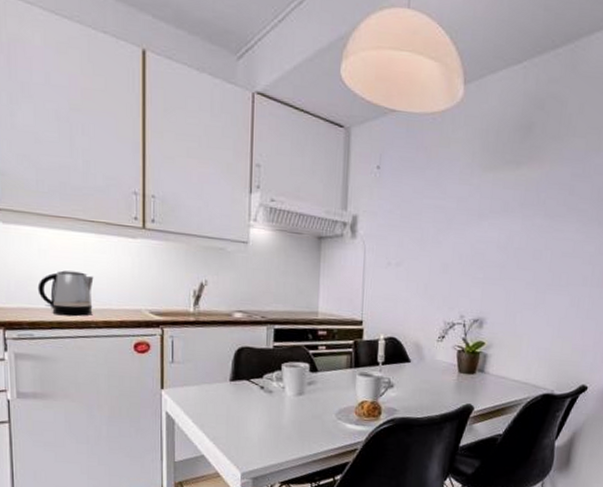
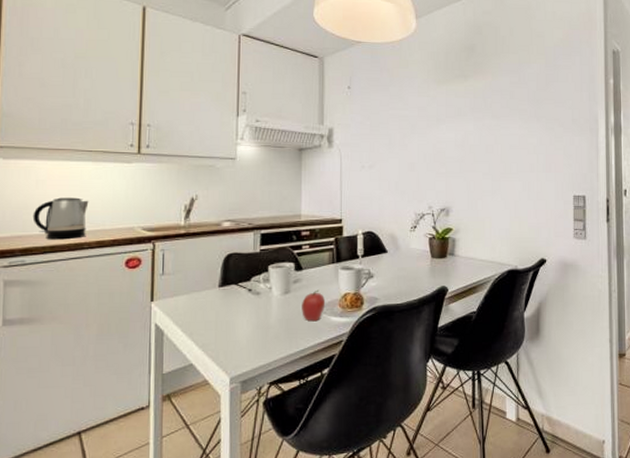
fruit: none [315,394,341,427] -> present [302,289,326,322]

